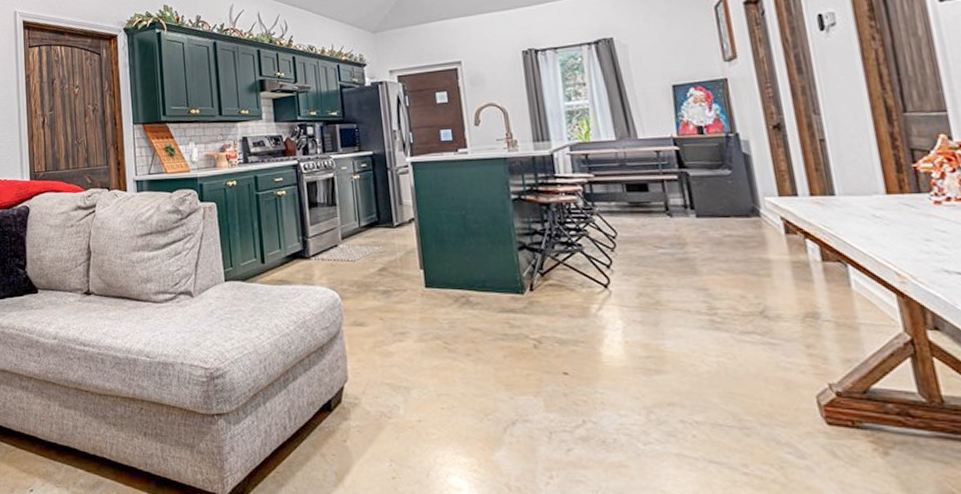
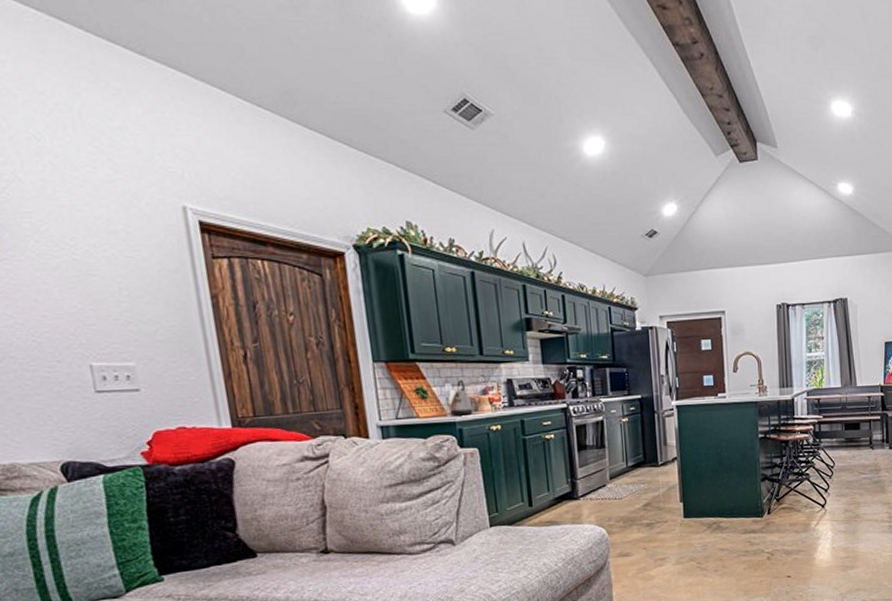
kettle: none [192,137,213,172] -> present [449,379,474,417]

